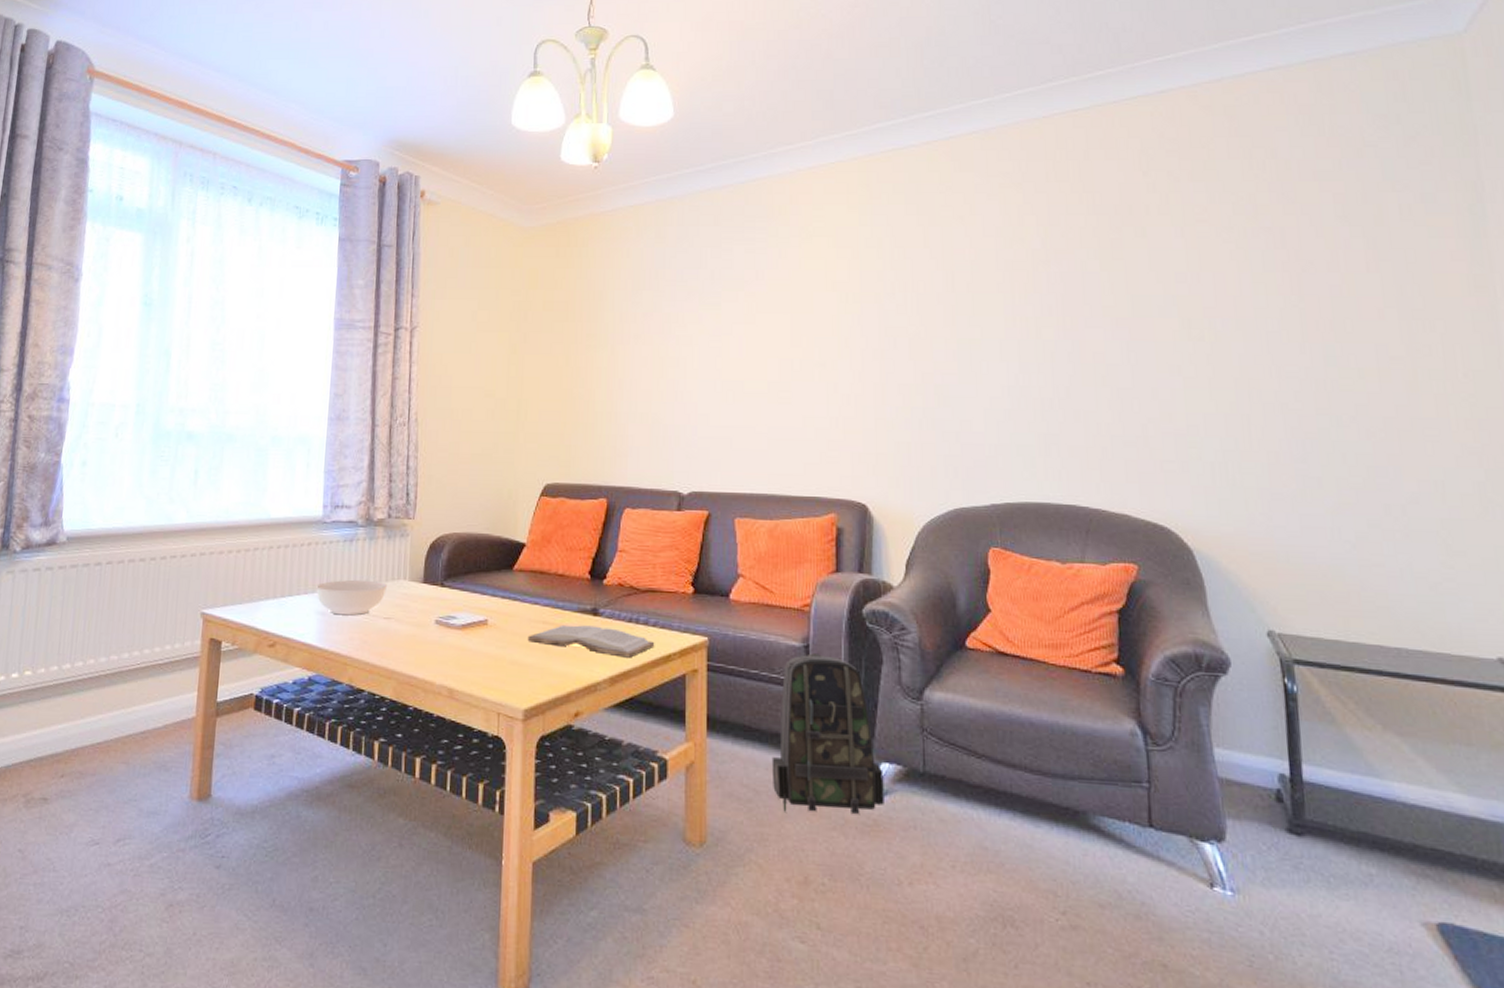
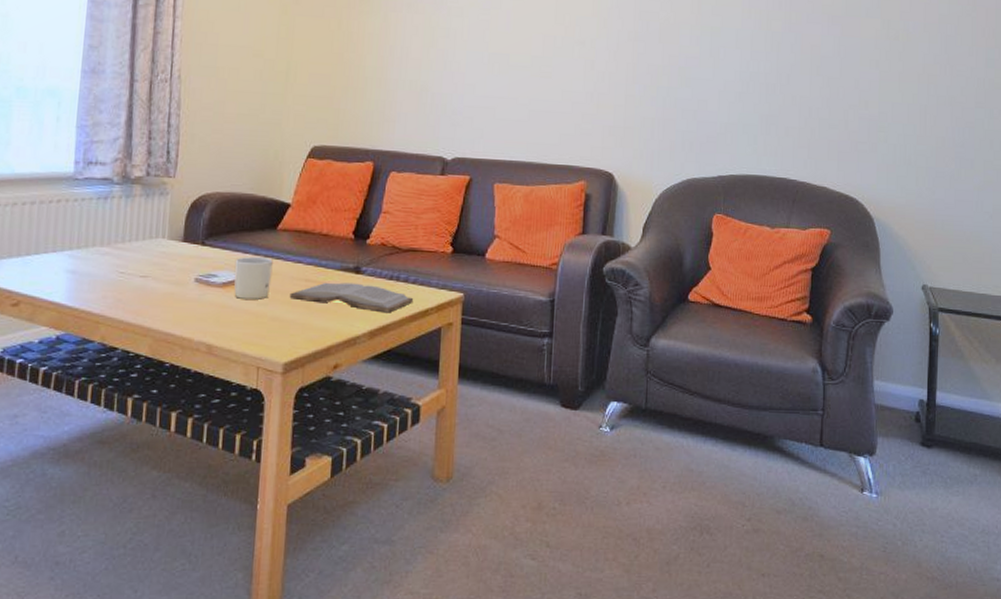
bowl: present [315,579,387,616] -> none [65,237,144,274]
mug: none [472,598,510,643] -> present [234,257,273,300]
backpack: present [771,653,884,814] -> none [515,307,612,448]

